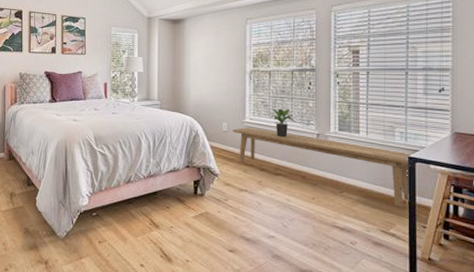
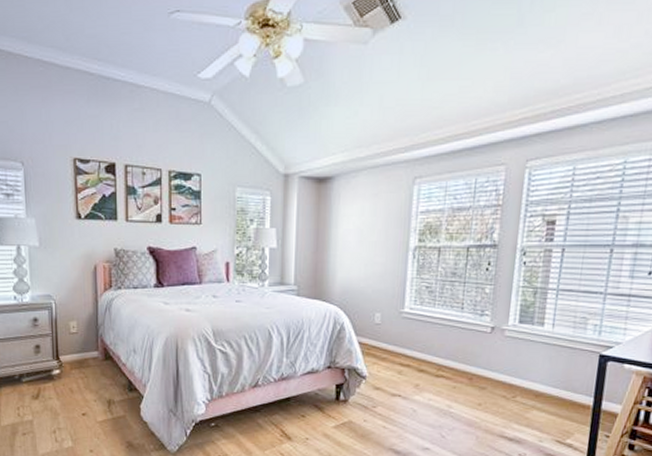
bench: present [232,128,412,207] -> none [387,319,604,414]
potted plant: present [266,108,297,138] -> none [430,295,469,331]

